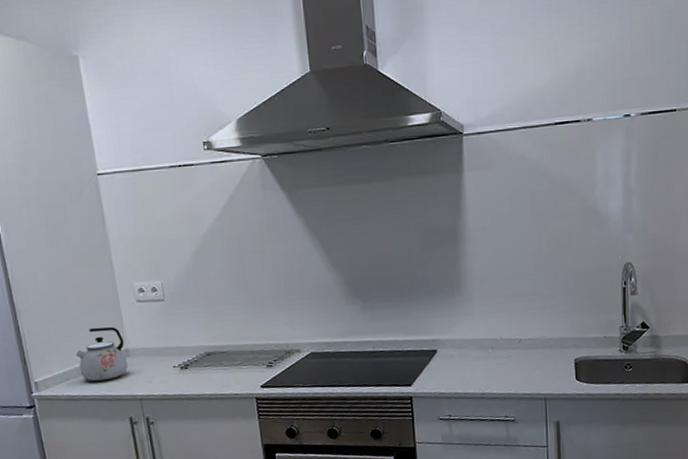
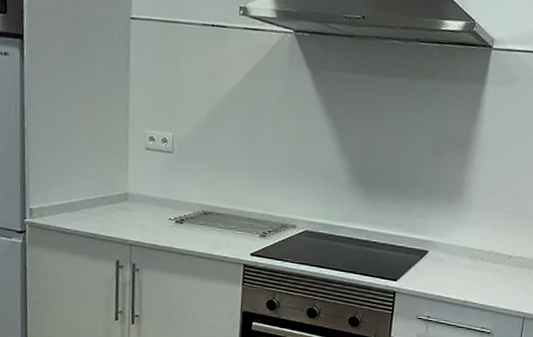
kettle: present [76,327,128,382] -> none [76,166,126,220]

